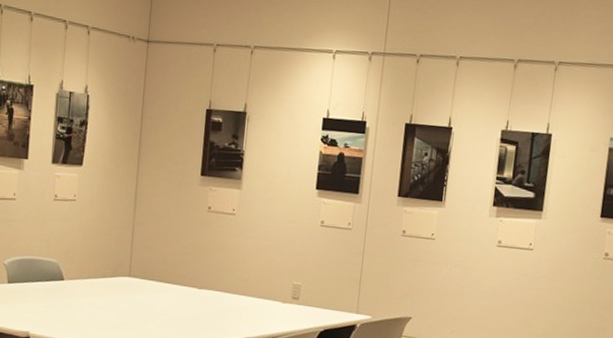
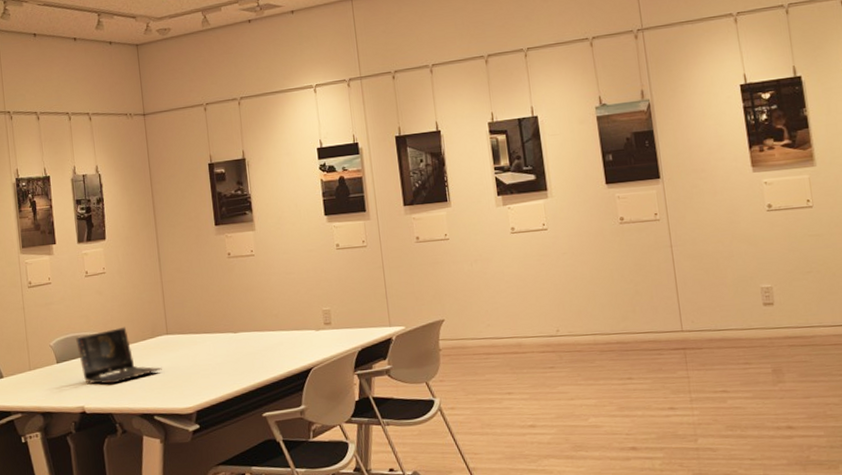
laptop computer: none [32,259,118,315] -> present [76,326,162,384]

